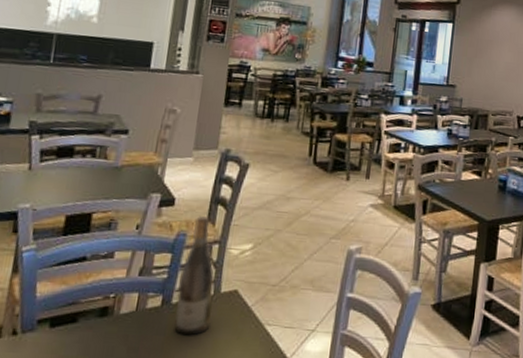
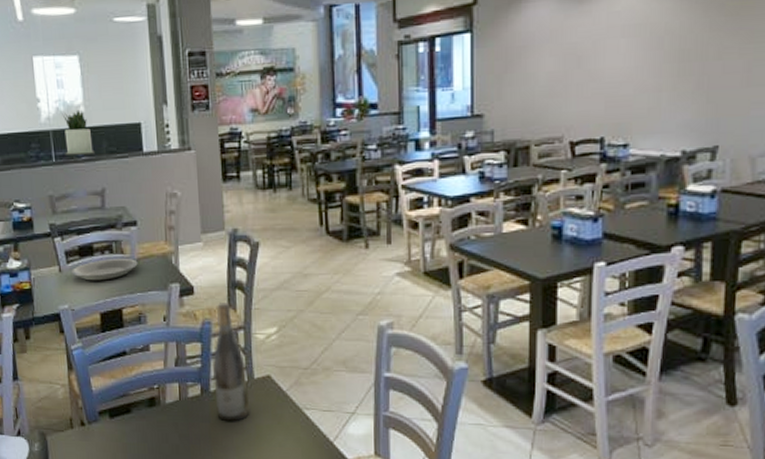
plate: none [43,162,121,185] -> present [71,259,138,282]
planter: none [65,19,99,63] -> present [62,109,95,157]

